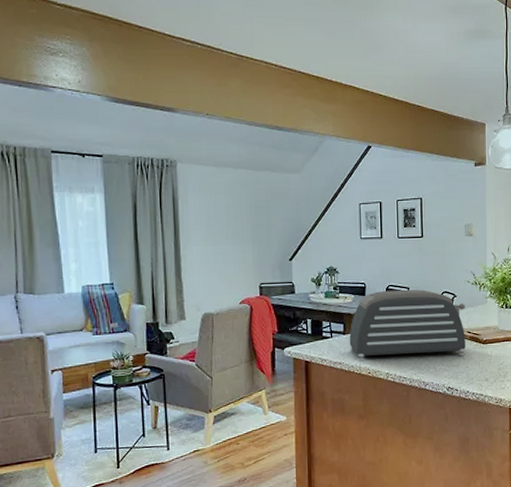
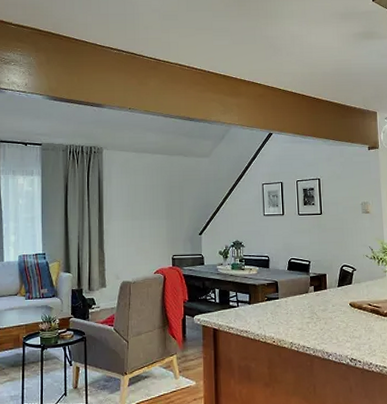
toaster: present [349,289,466,361] -> none [254,262,367,330]

